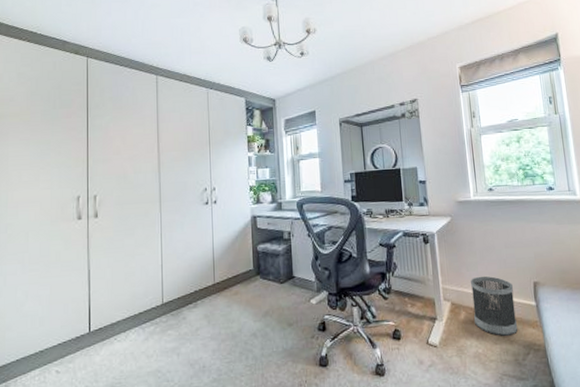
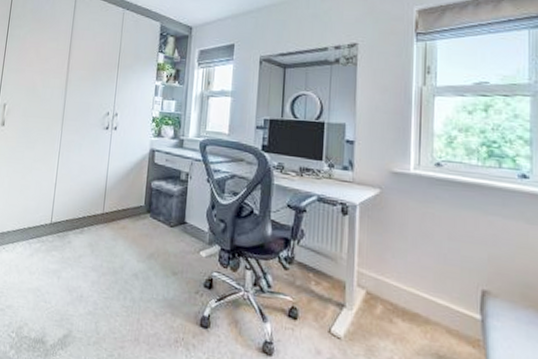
wastebasket: present [471,276,517,336] -> none [394,267,451,349]

